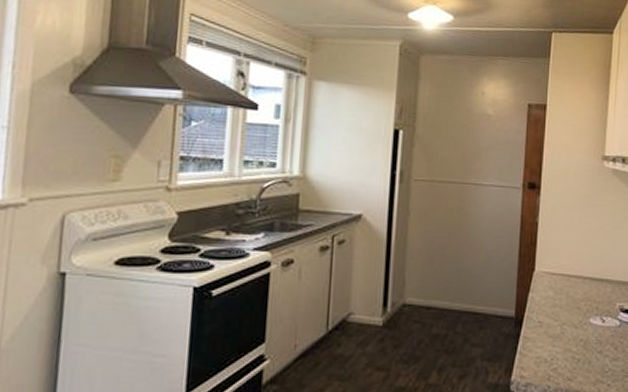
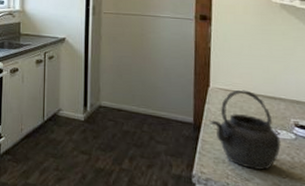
kettle: none [533,272,605,366] -> present [210,89,281,170]

